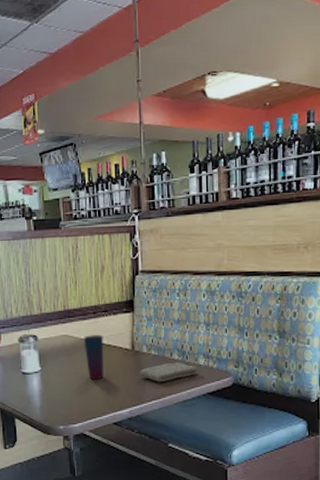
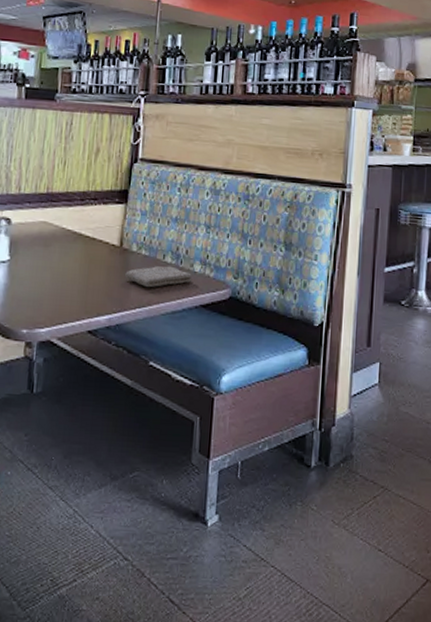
cup: present [83,335,104,380] -> none [65,224,89,278]

